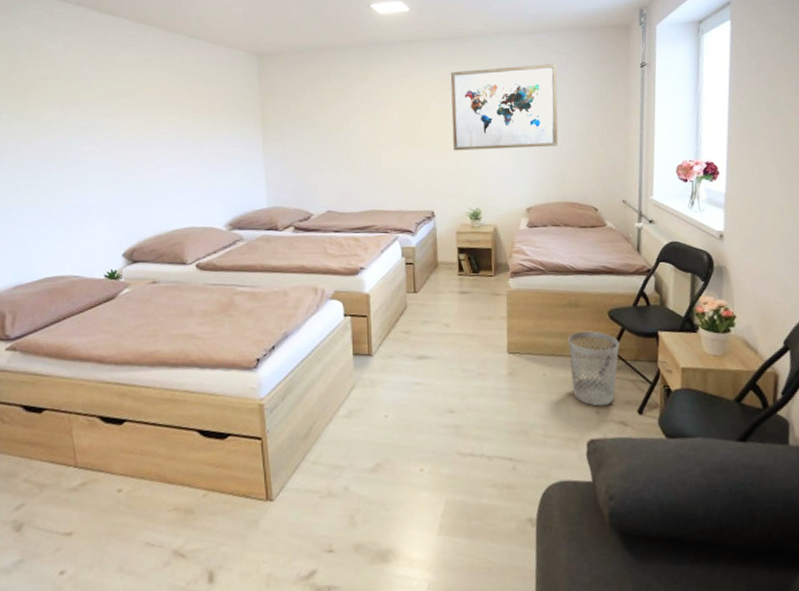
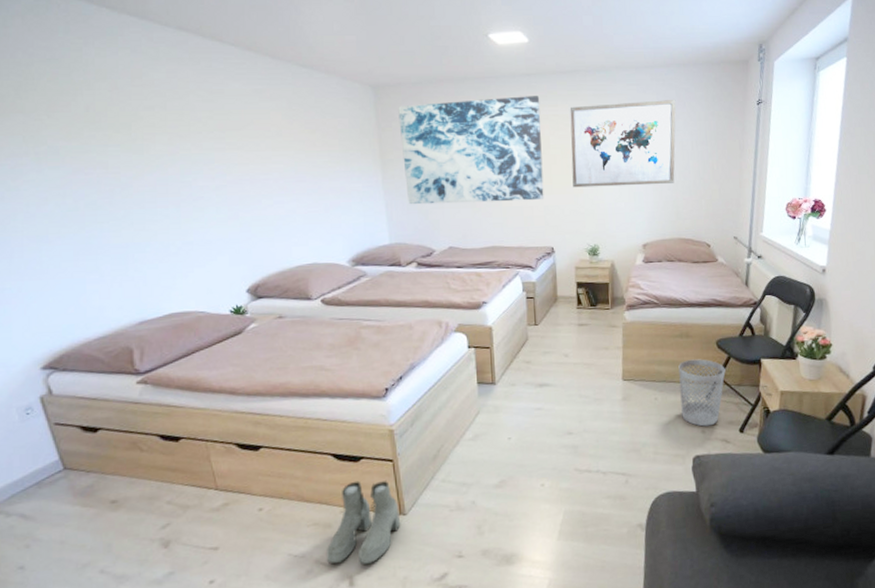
boots: none [186,460,266,559] -> present [327,481,400,565]
wall art: none [281,62,425,169] -> present [398,96,544,205]

